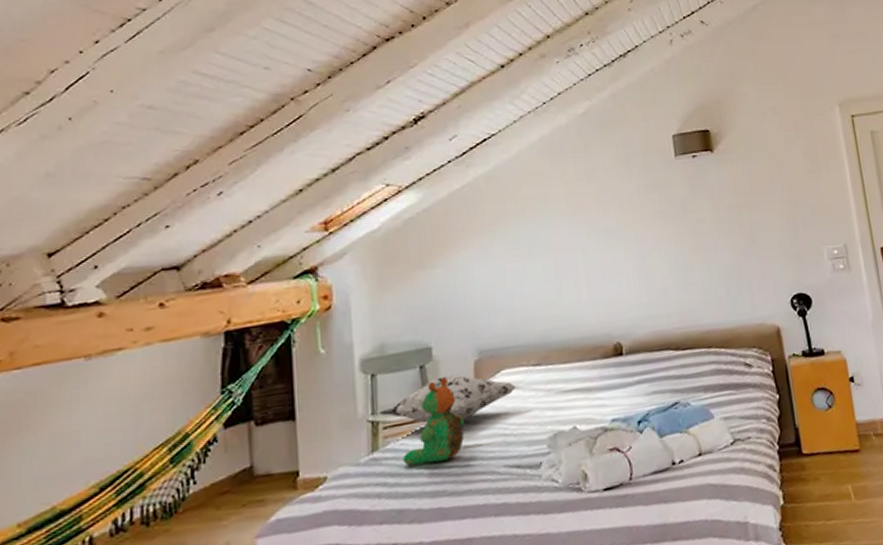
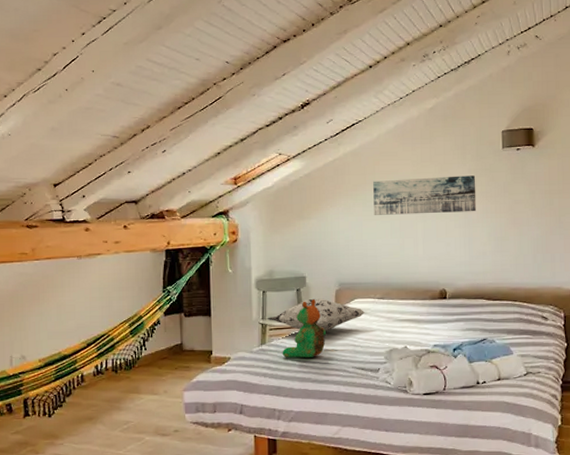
wall art: none [515,192,651,255] -> present [373,175,477,215]

